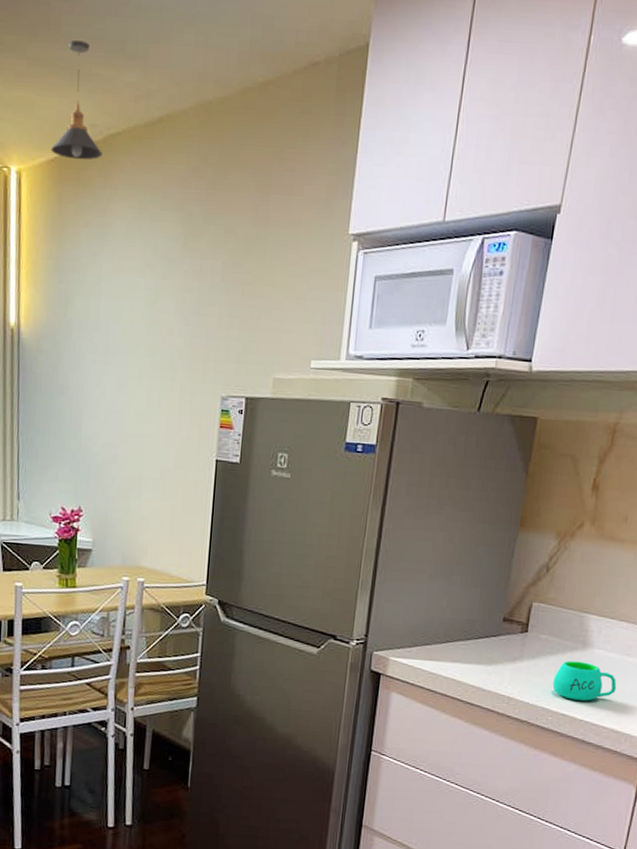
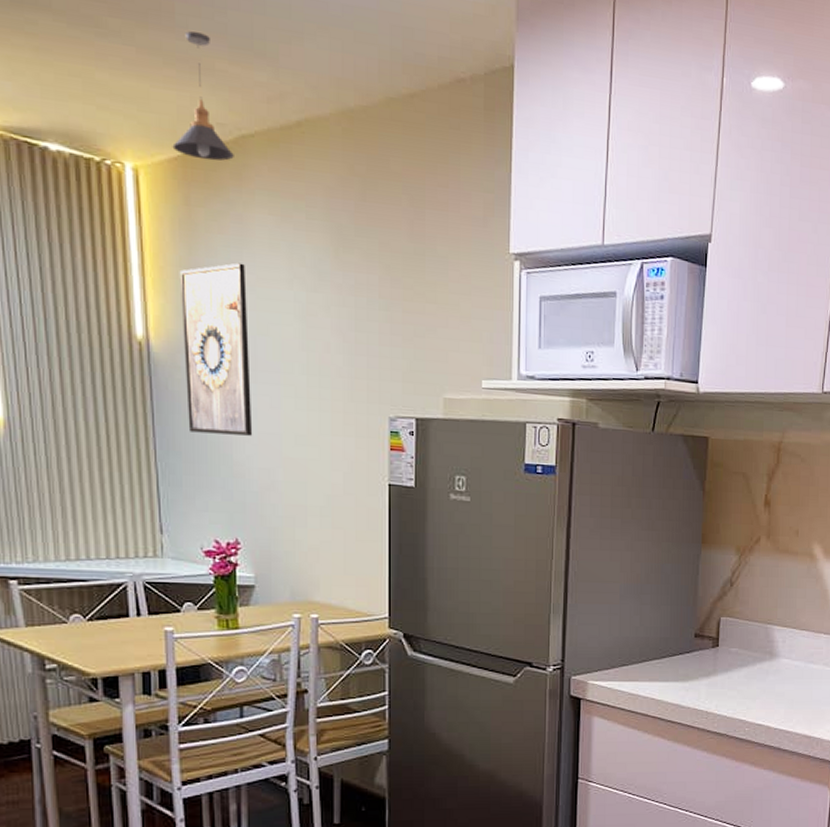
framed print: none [46,254,105,413] -> present [179,263,253,436]
mug: present [552,660,617,701] -> none [746,672,804,710]

